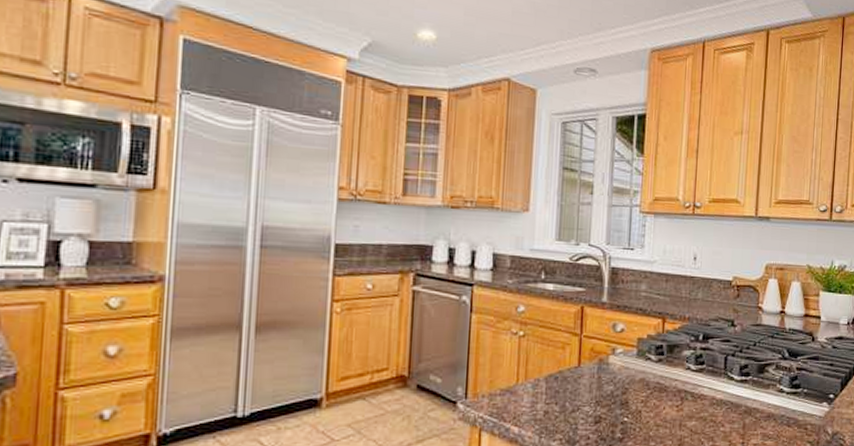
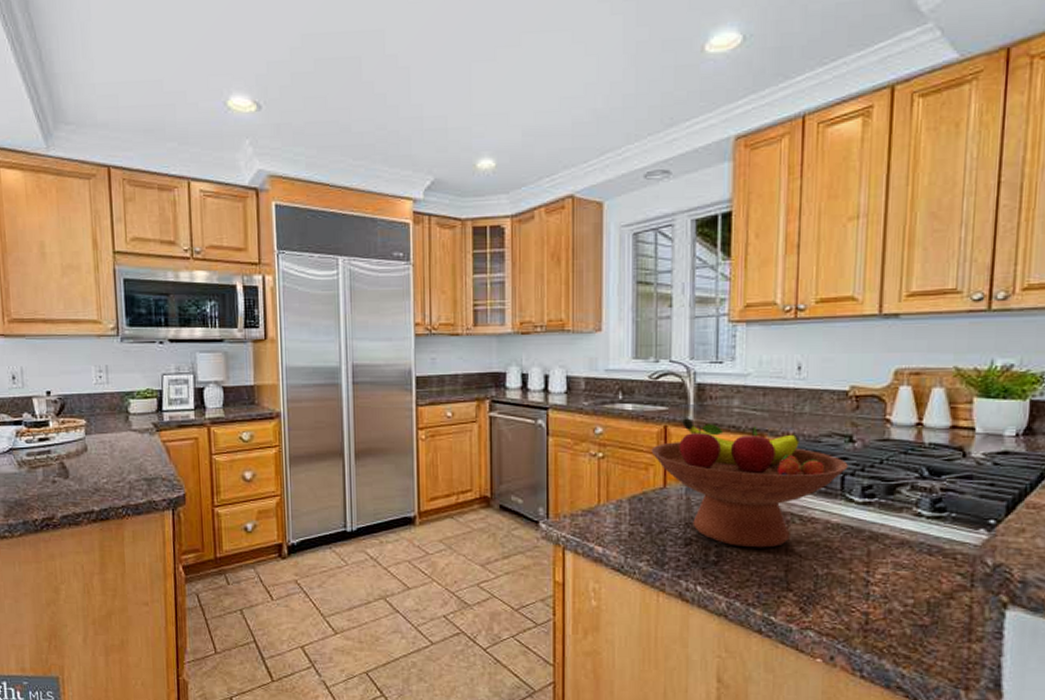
fruit bowl: none [568,300,730,424] -> present [651,418,848,548]

